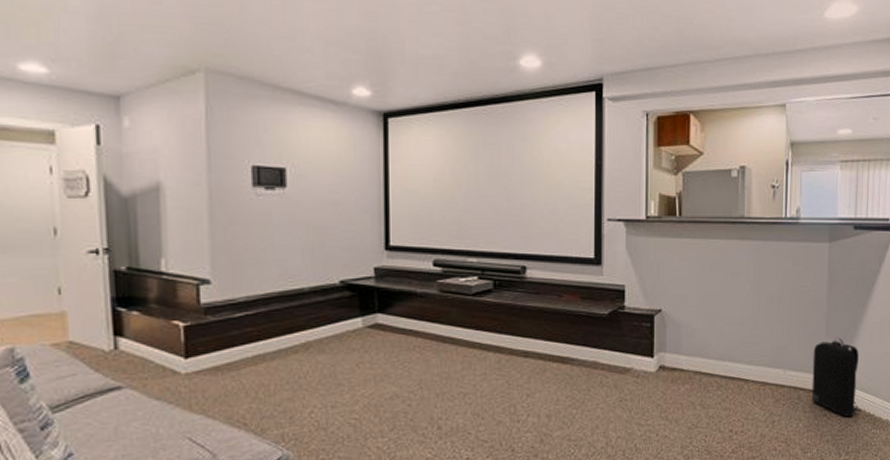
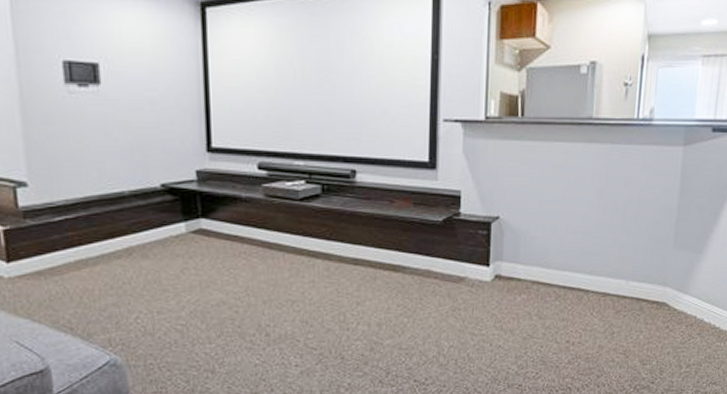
backpack: present [811,337,862,418] -> none [654,247,708,330]

